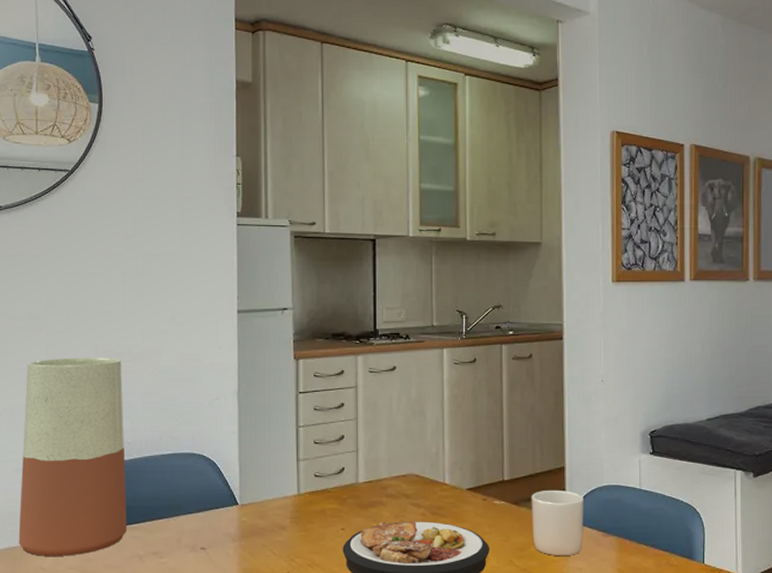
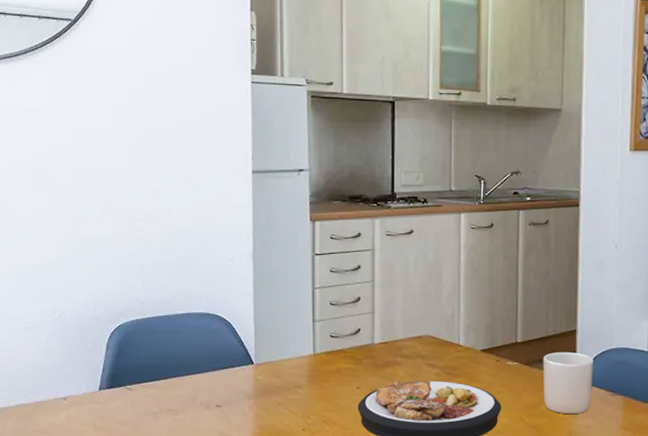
vase: present [18,358,128,556] -> none [28,215,141,413]

